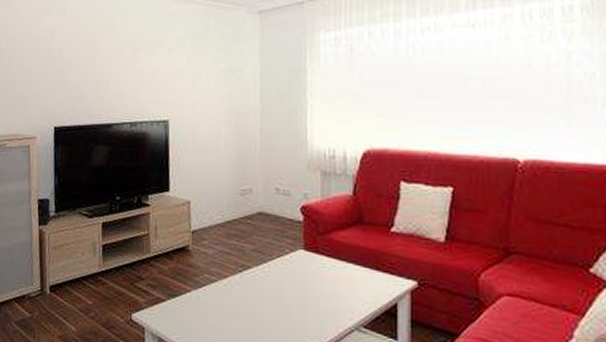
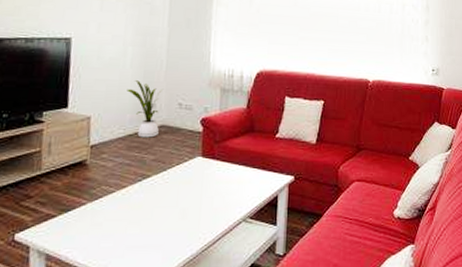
house plant: none [222,163,258,226] -> present [127,80,162,138]

